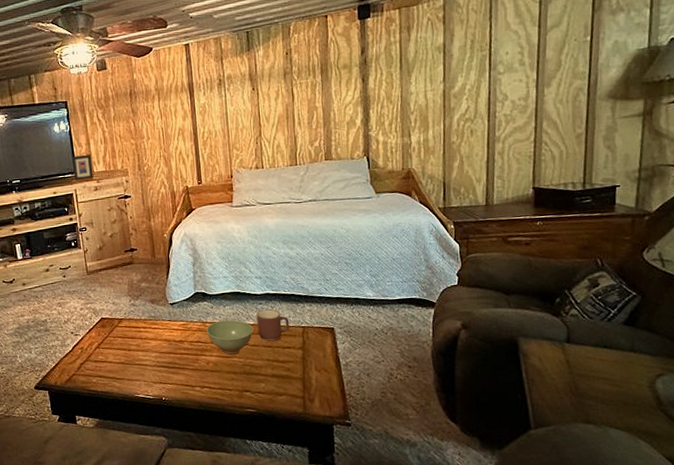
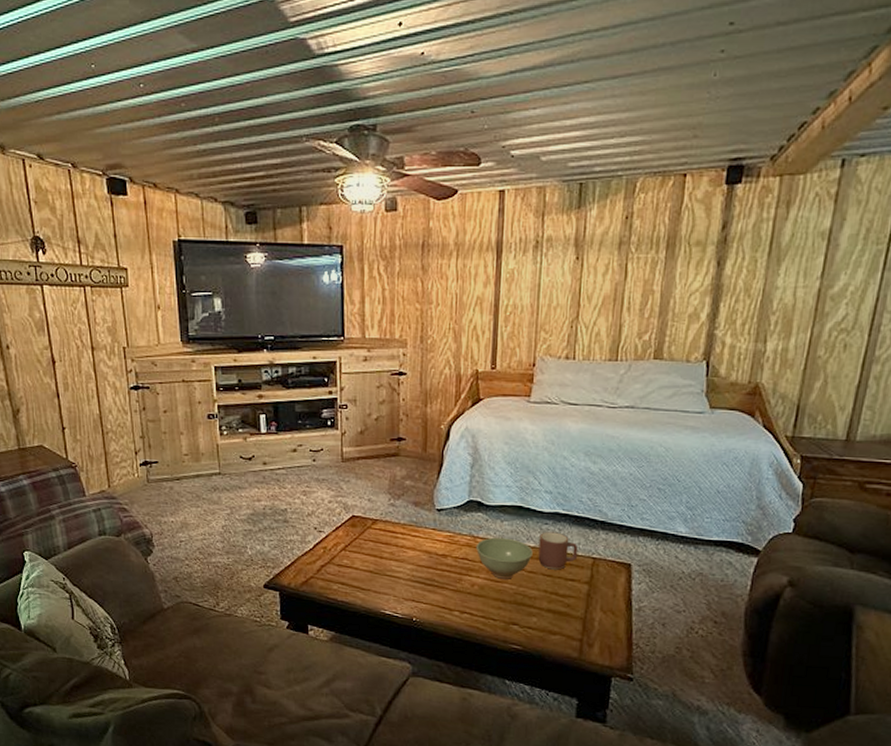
picture frame: present [72,154,94,180] -> none [340,315,365,346]

